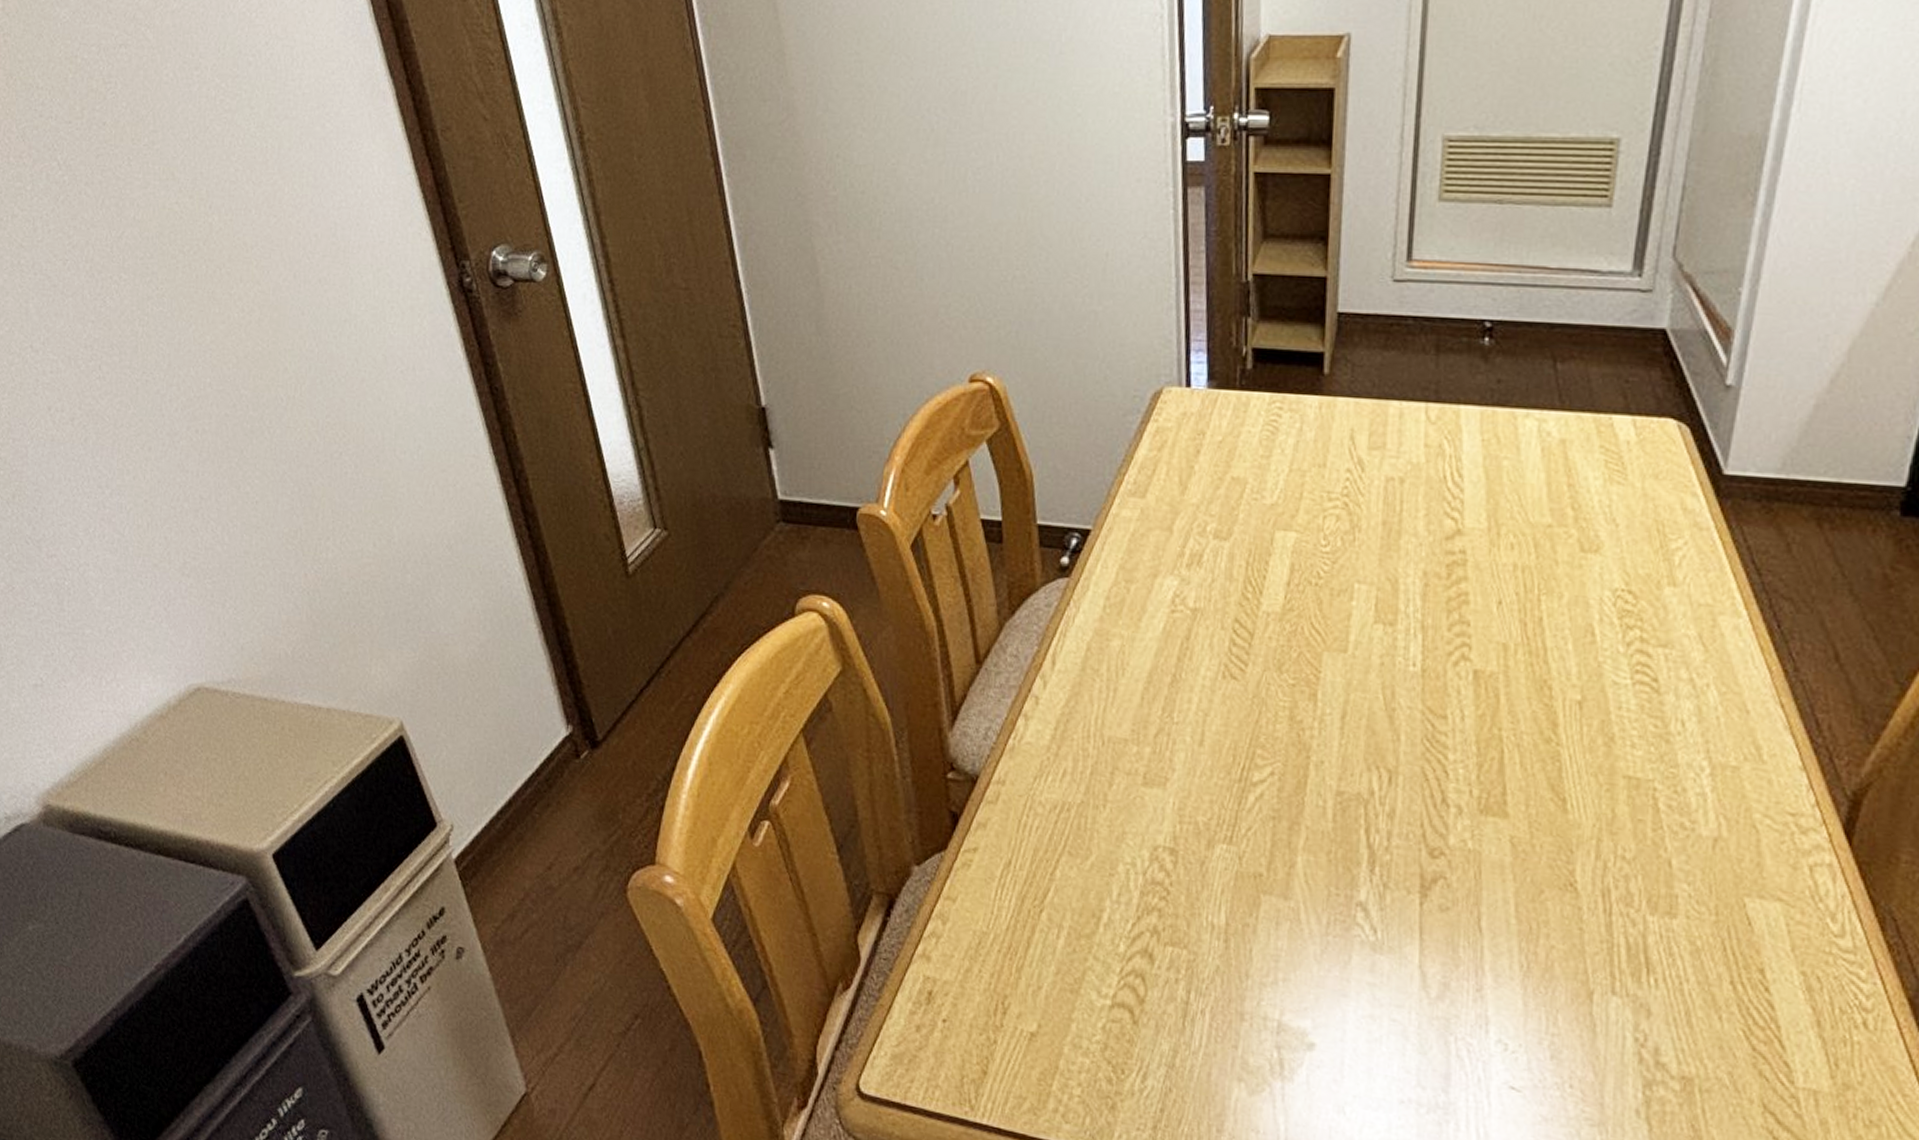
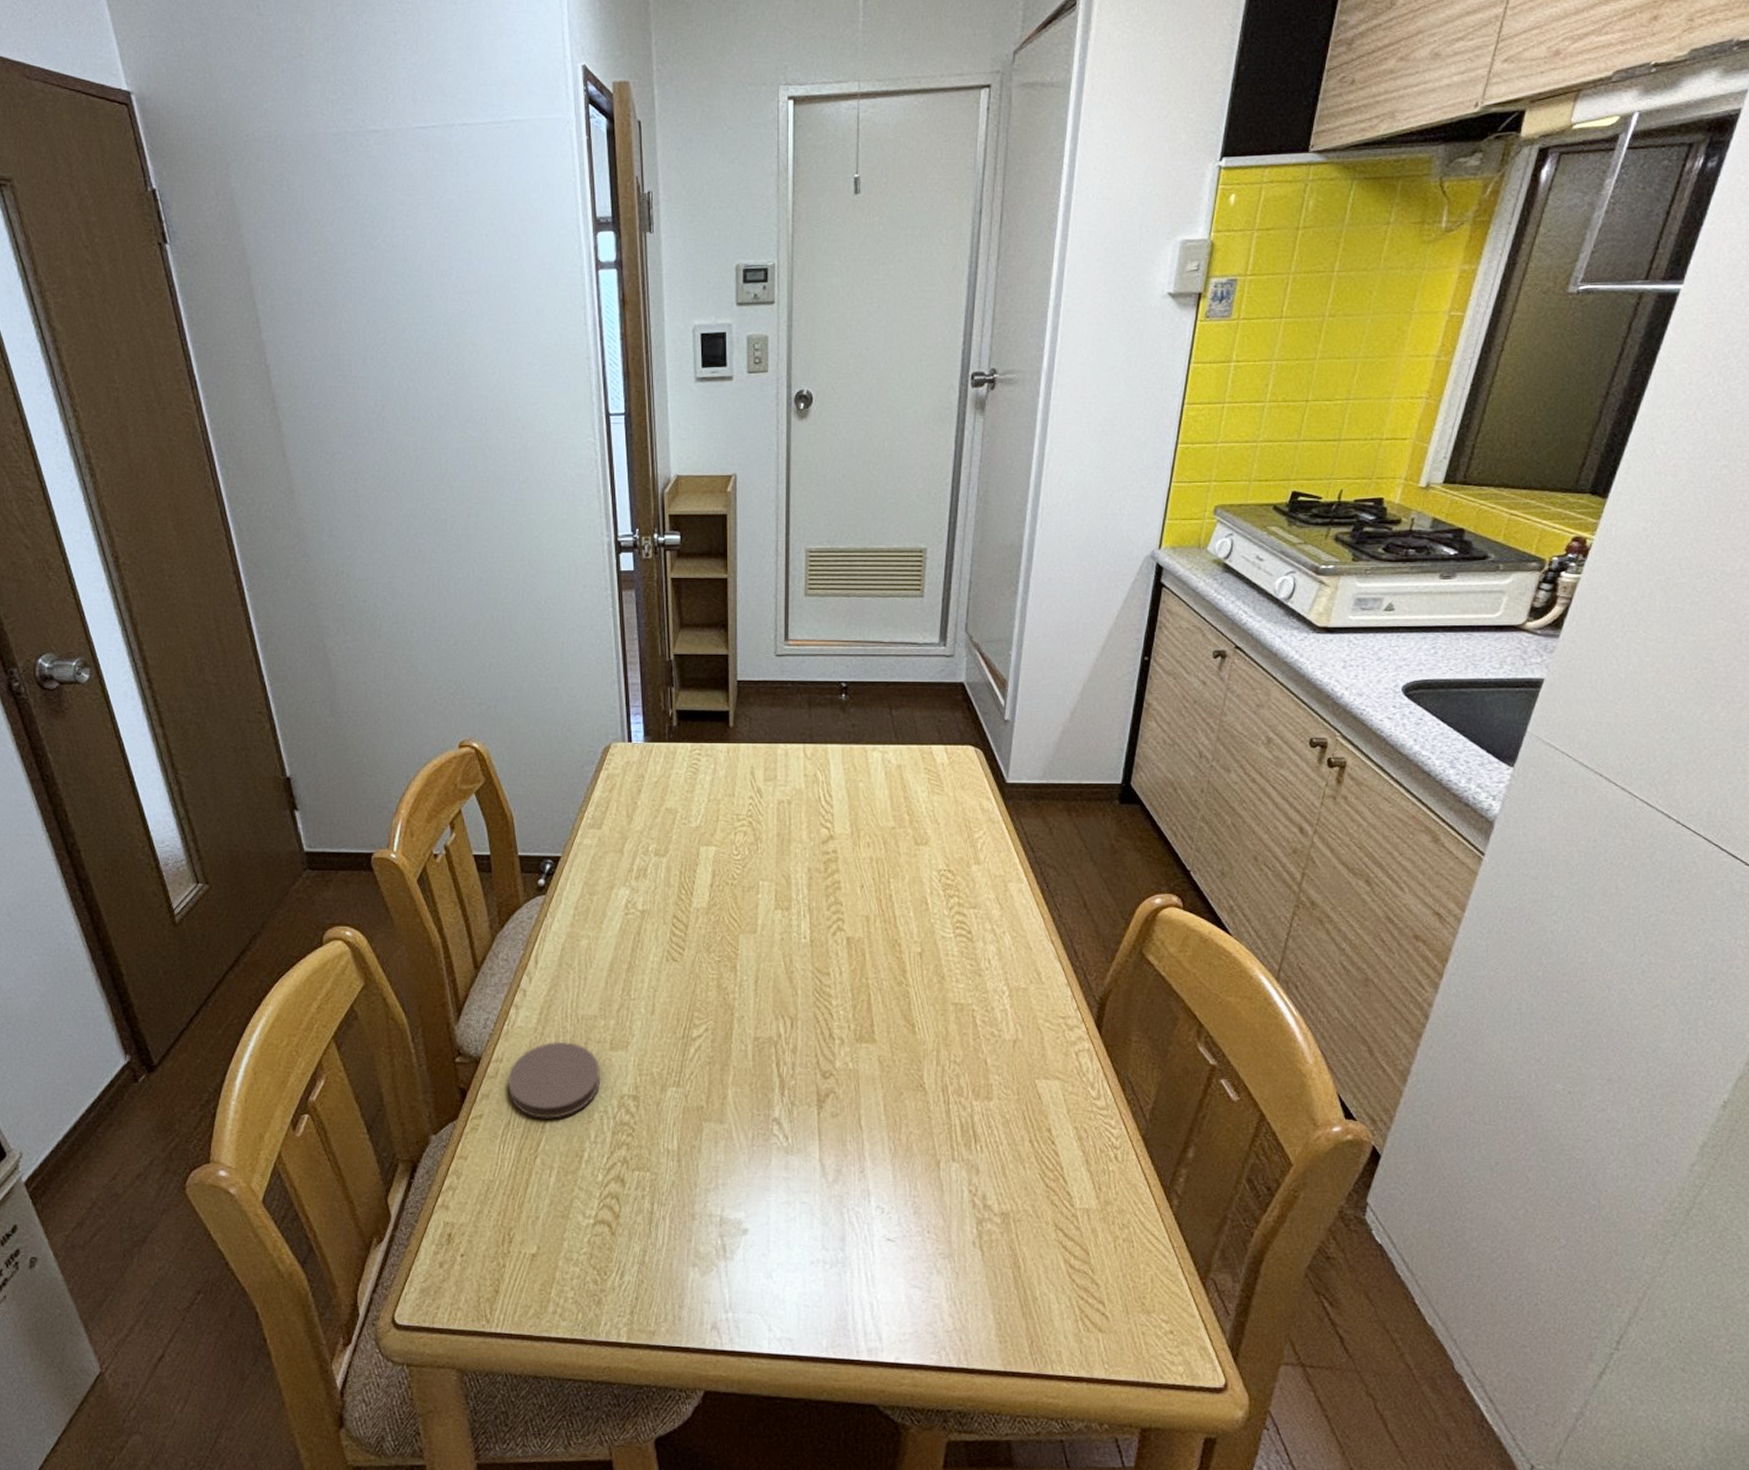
coaster: none [1009,767,1129,865] -> present [507,1042,601,1119]

